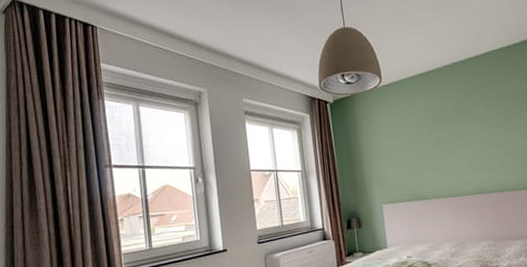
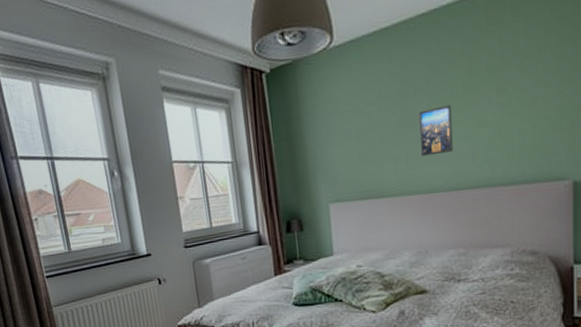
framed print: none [449,129,477,168] -> present [419,105,453,157]

